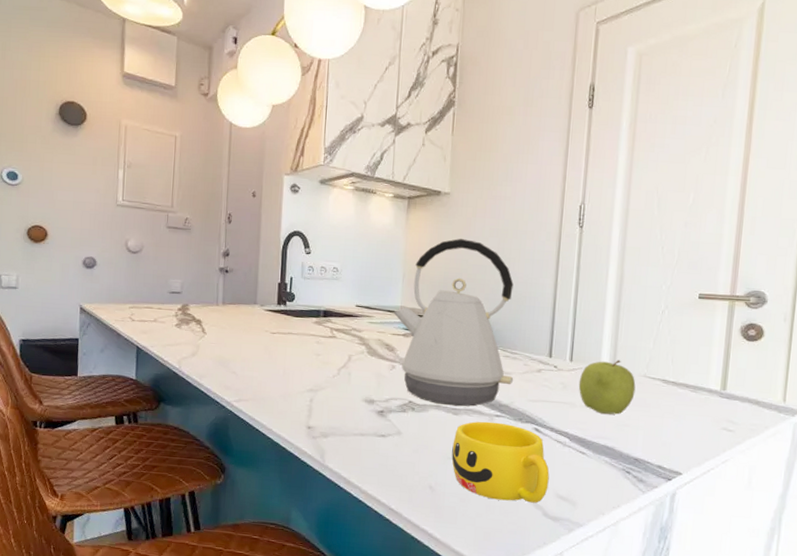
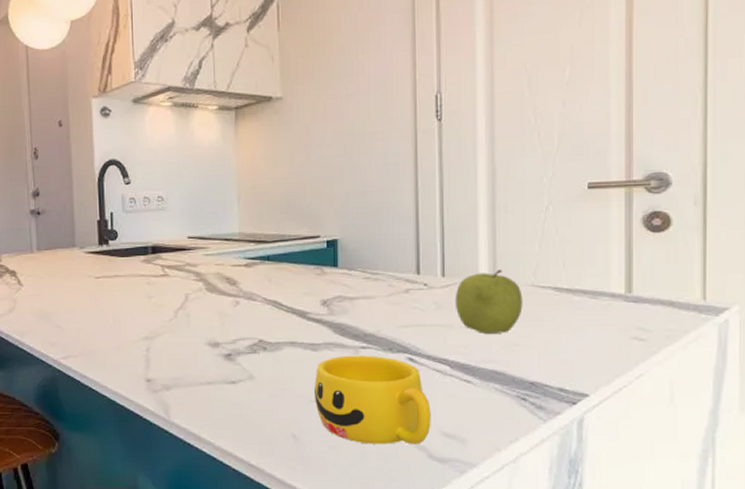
kettle: present [393,239,514,407] -> none [231,148,378,341]

